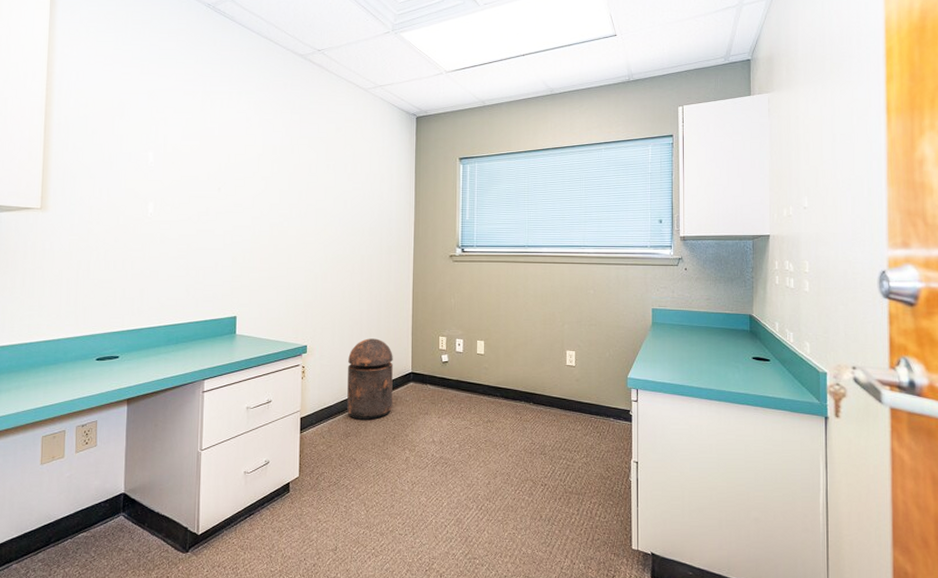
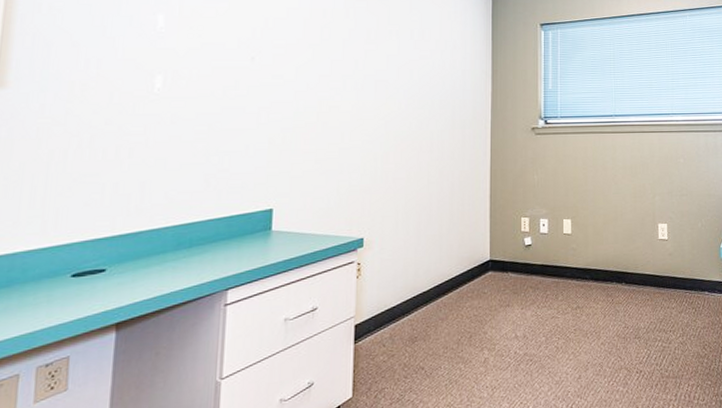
trash can: present [347,338,393,420] -> none [413,224,468,321]

